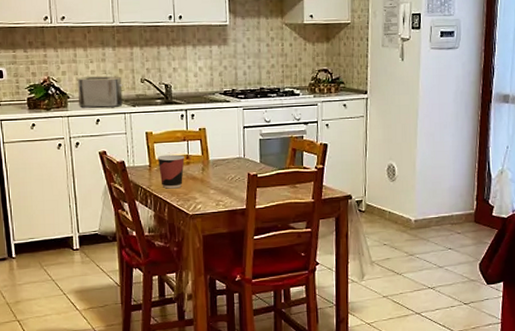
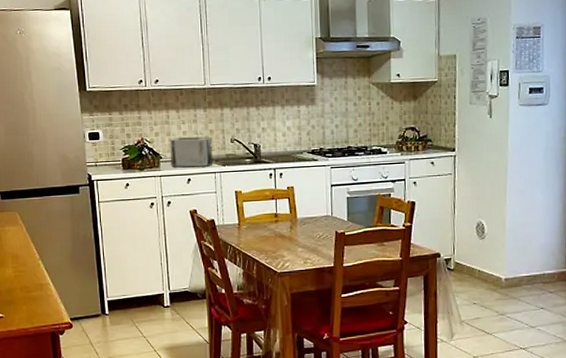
cup: present [157,154,185,189] -> none [246,212,273,247]

